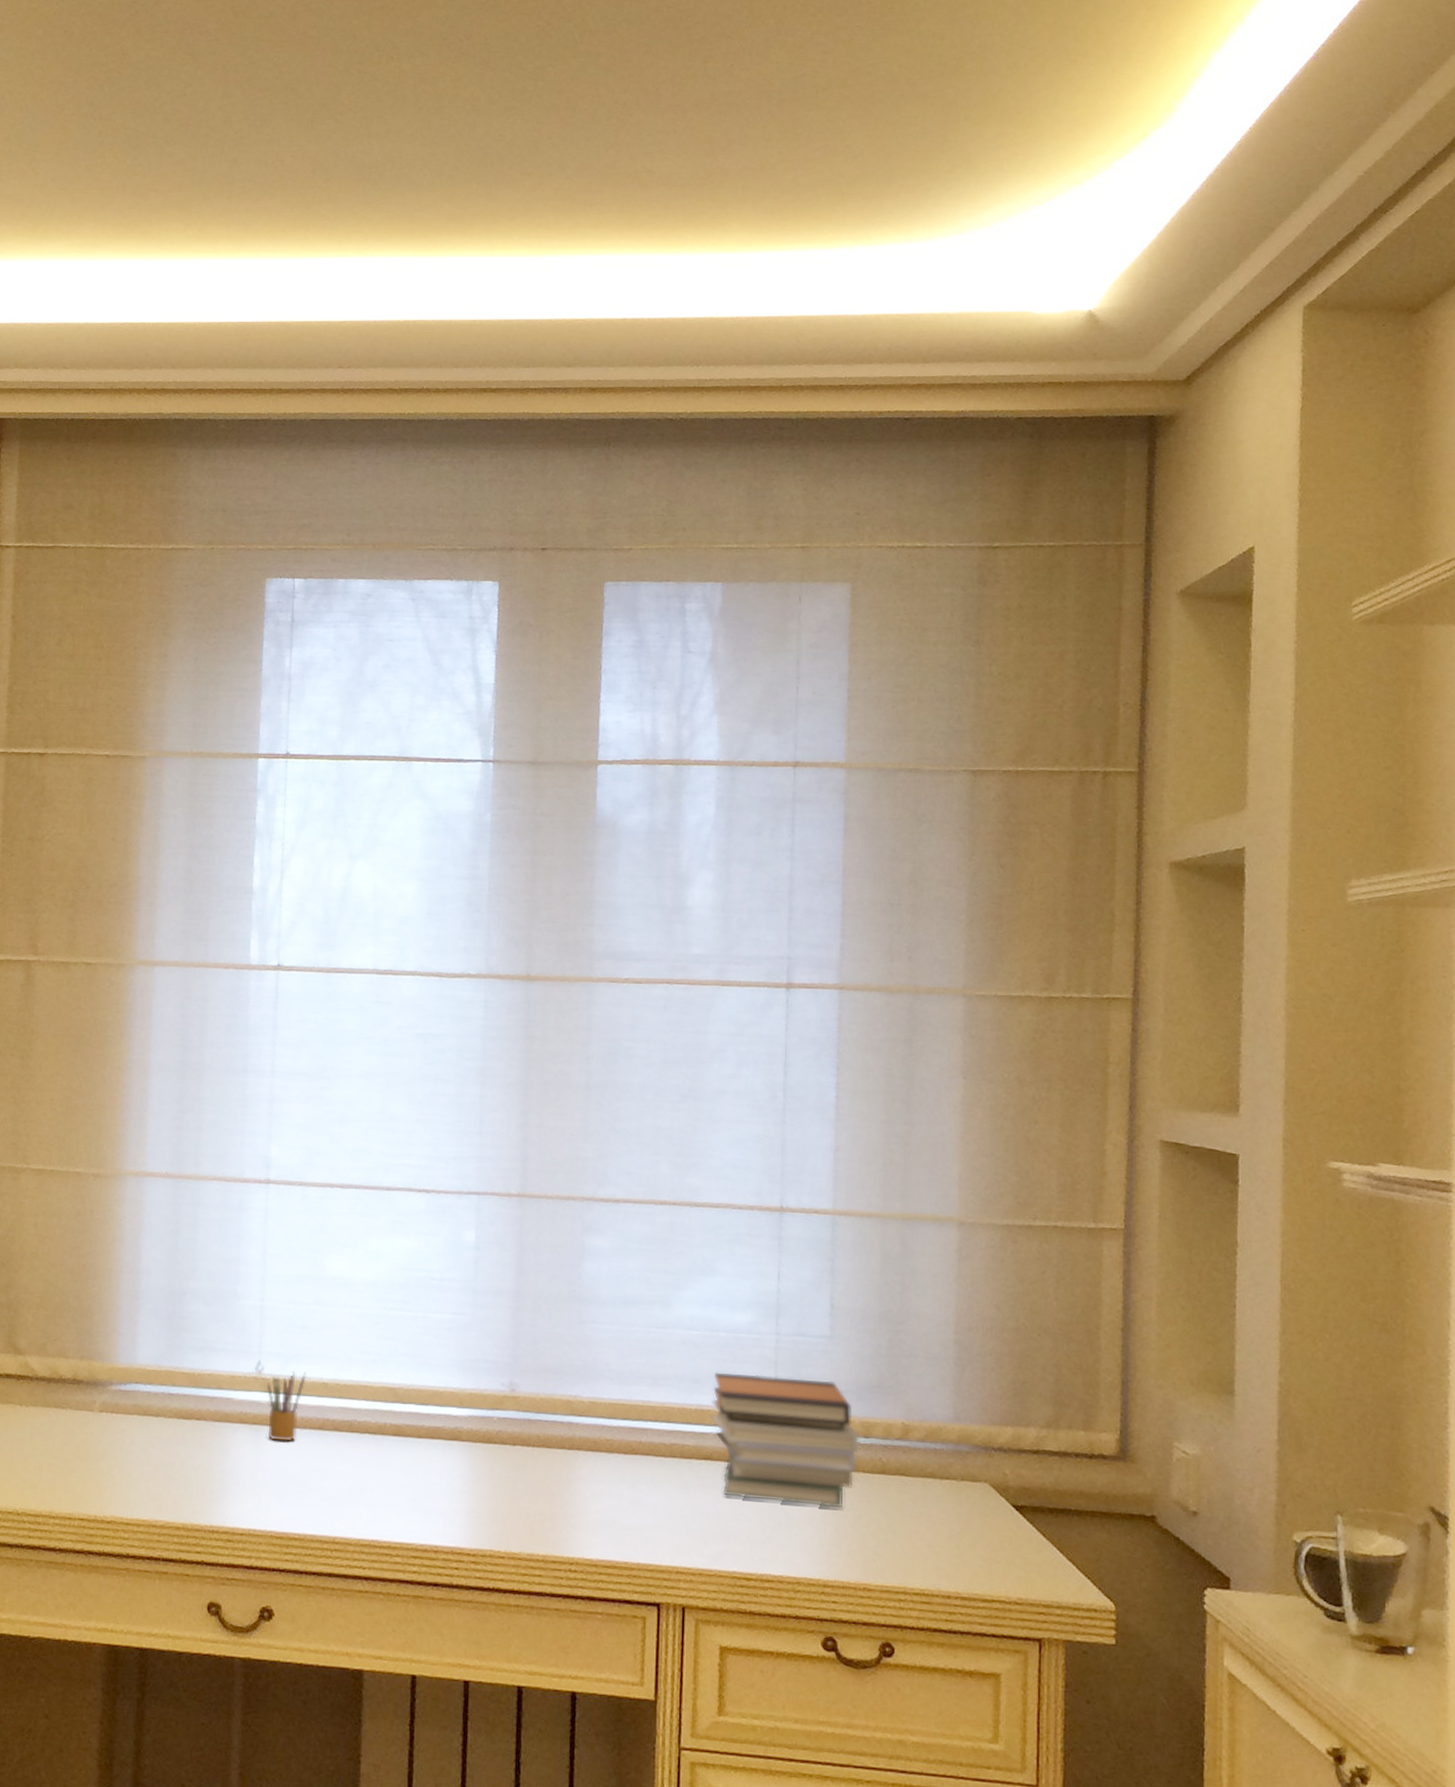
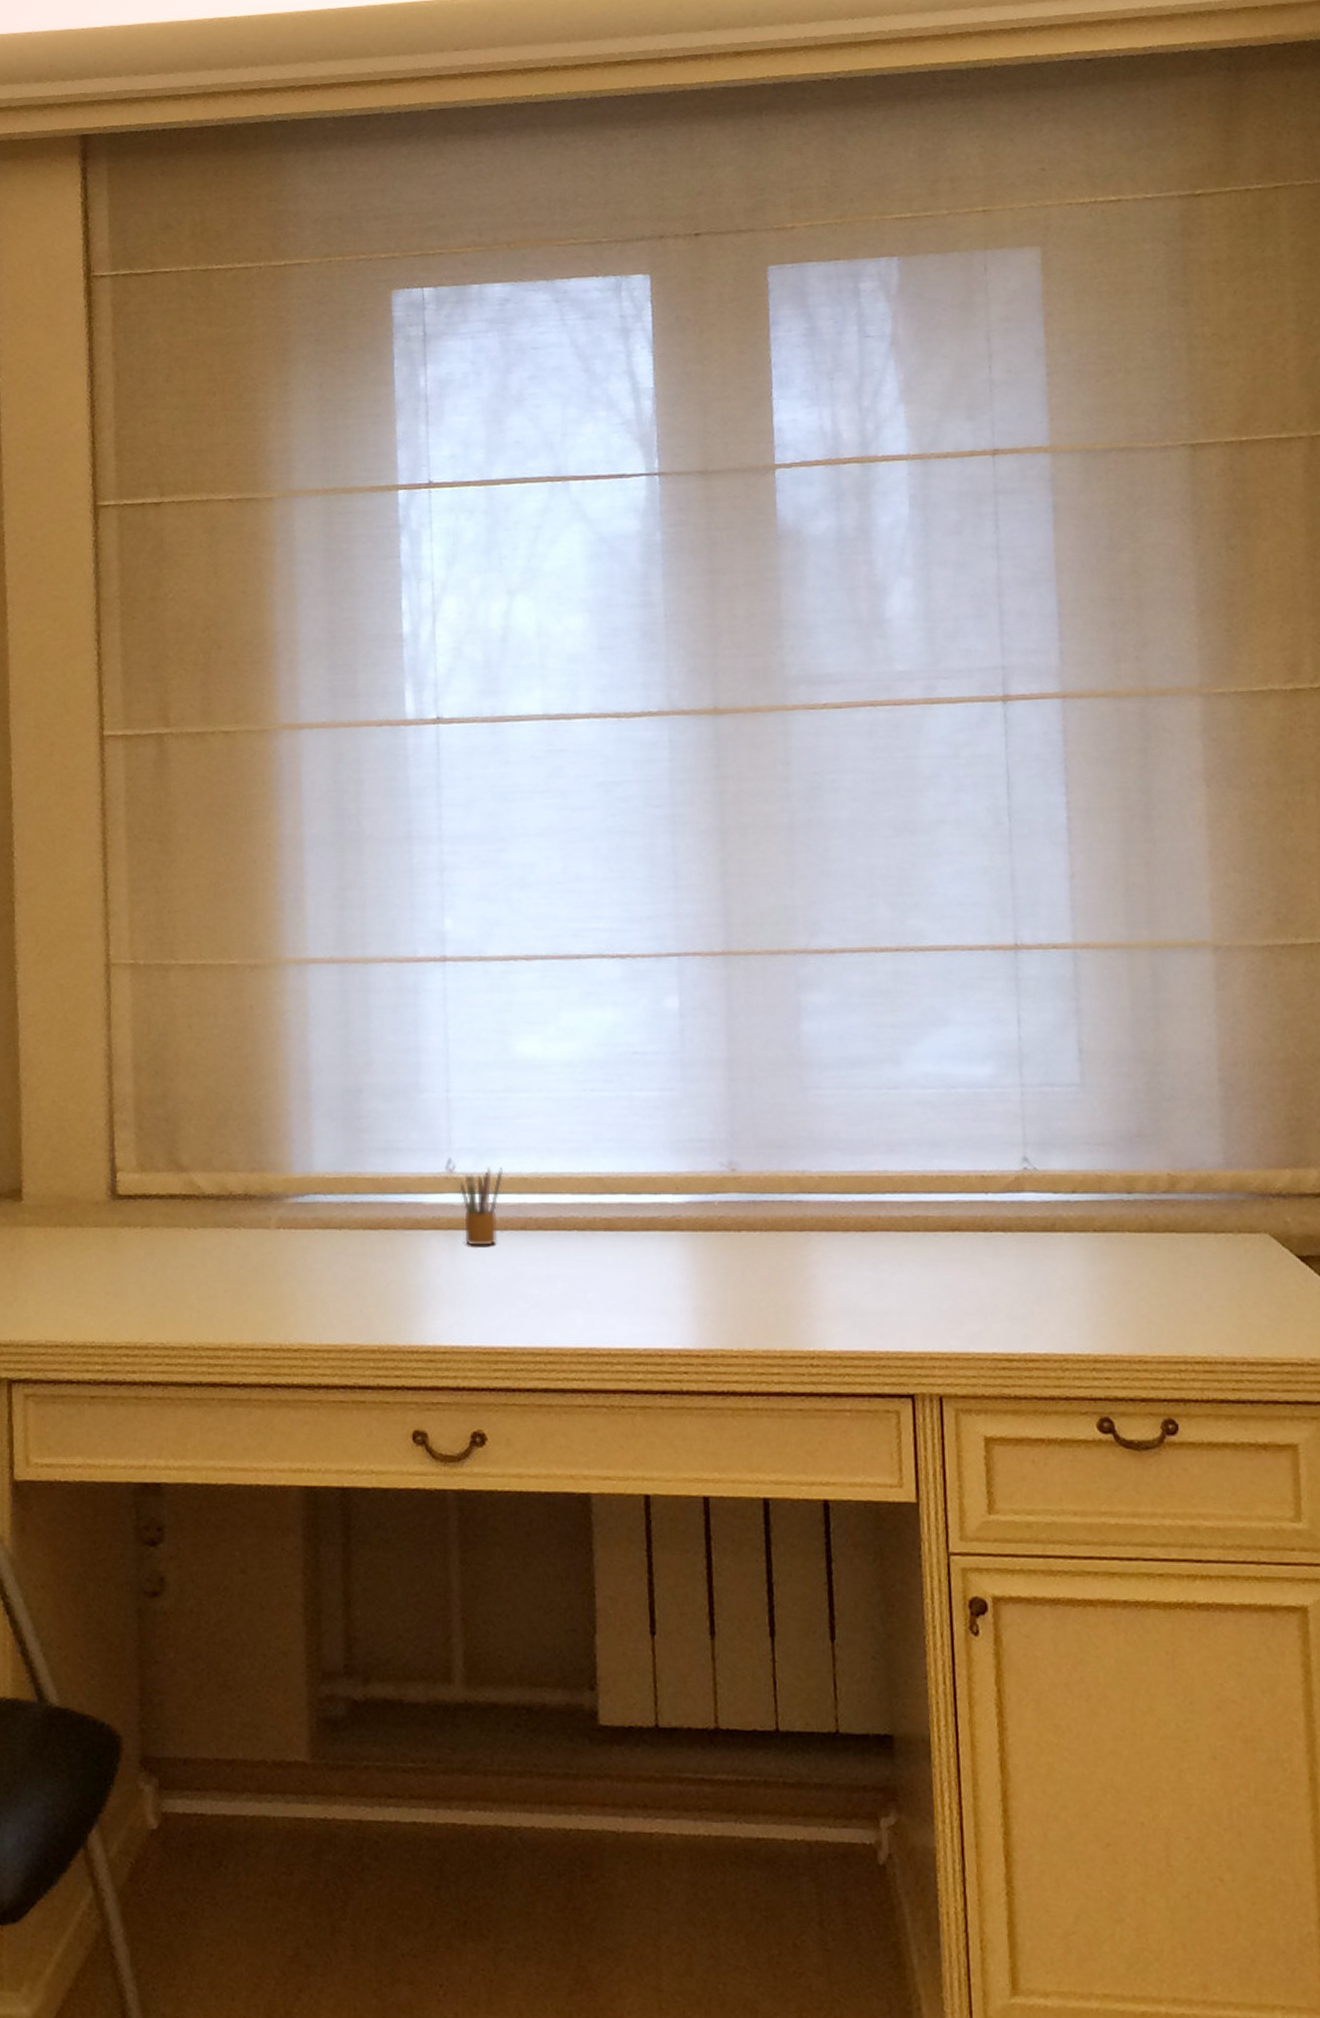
book stack: present [711,1372,859,1507] -> none [954,1132,1122,1274]

